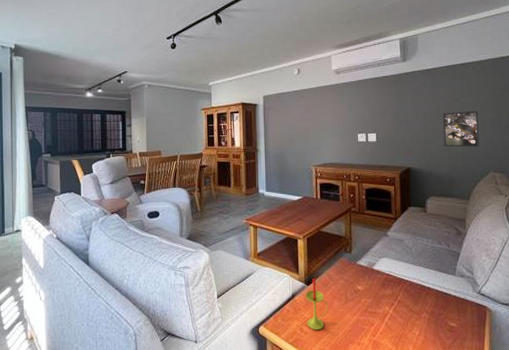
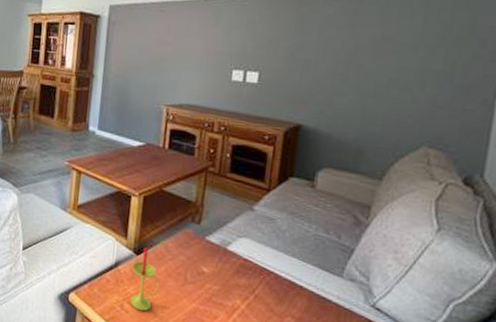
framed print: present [442,110,480,147] -> none [357,54,419,109]

